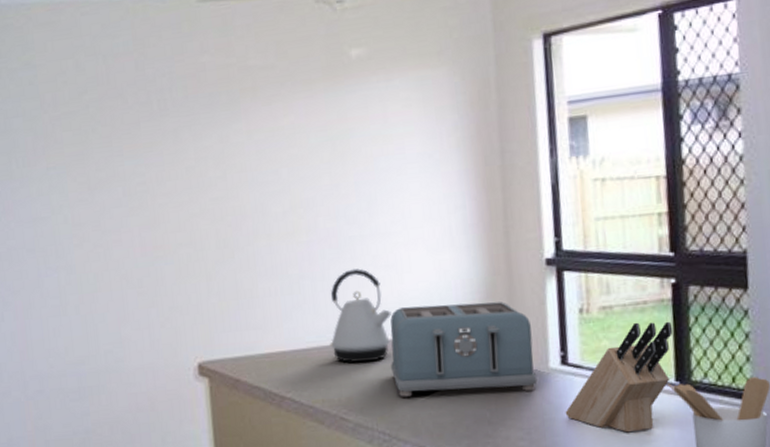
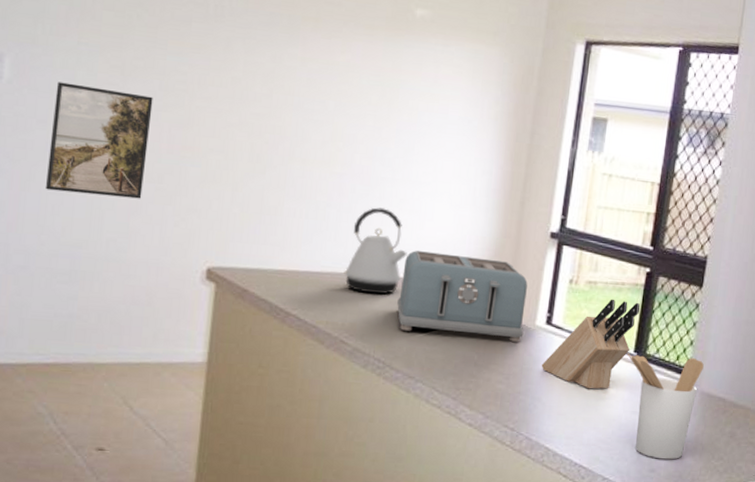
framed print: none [36,204,127,314] -> present [45,82,153,199]

